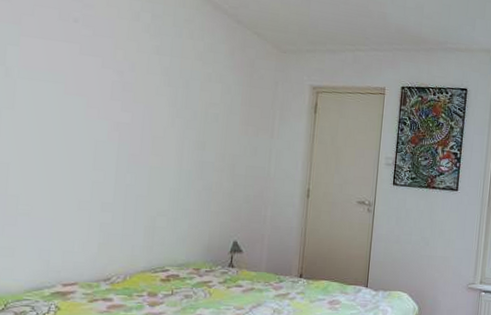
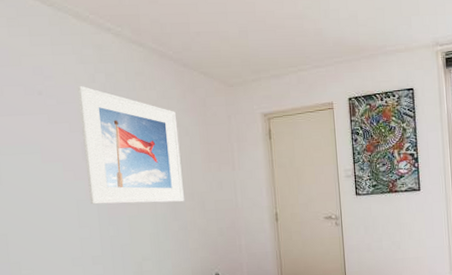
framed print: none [110,20,222,162] -> present [77,85,184,205]

